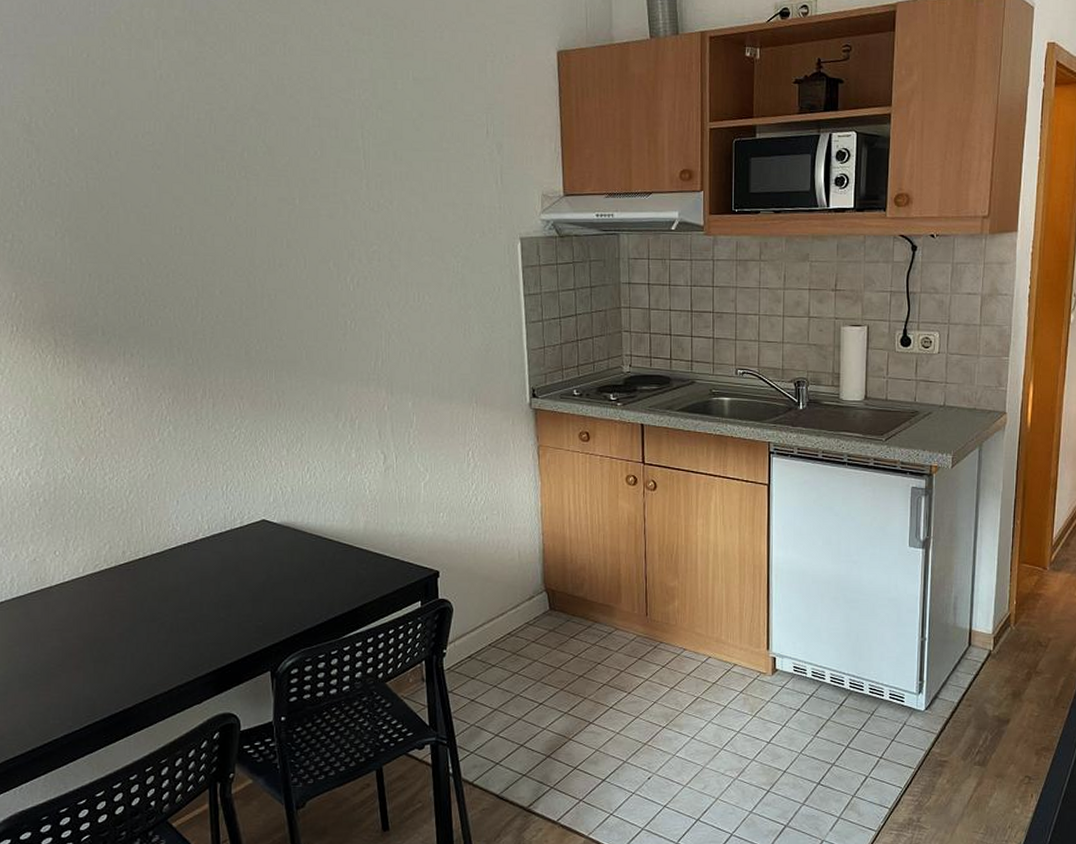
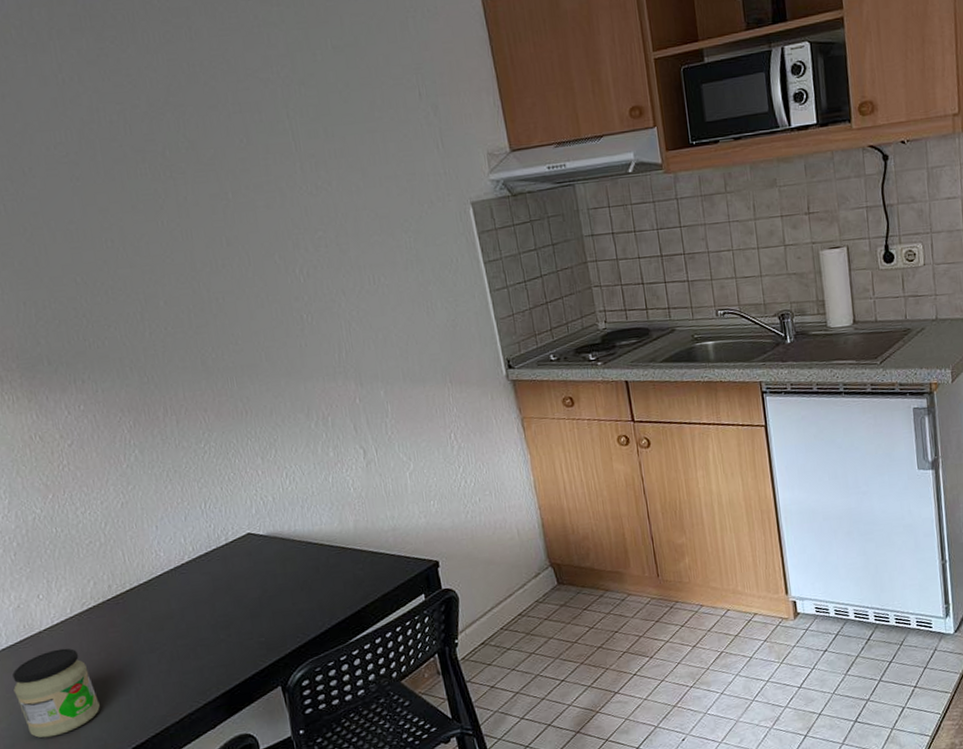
jar: none [16,606,96,690] -> present [12,648,101,738]

